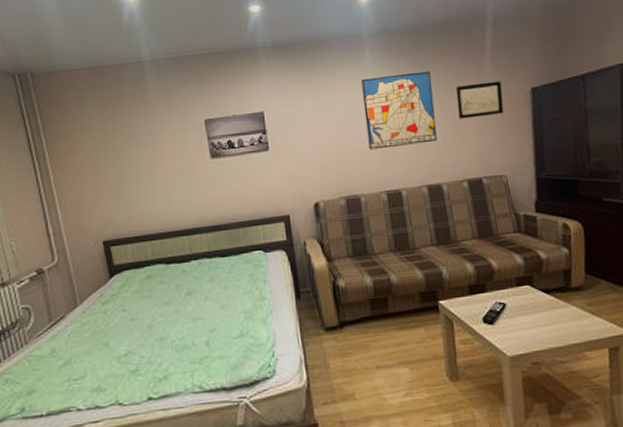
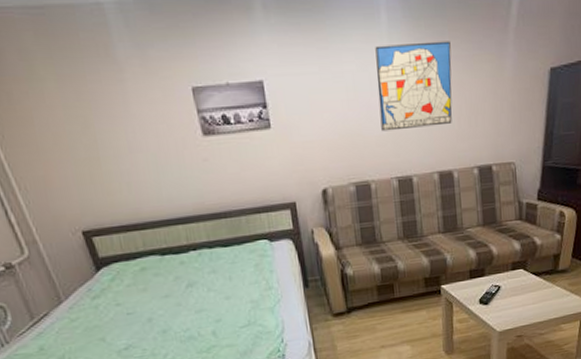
wall art: present [456,81,504,119] -> none [475,58,522,100]

